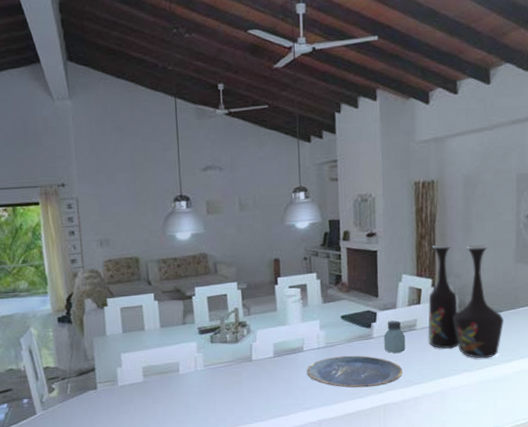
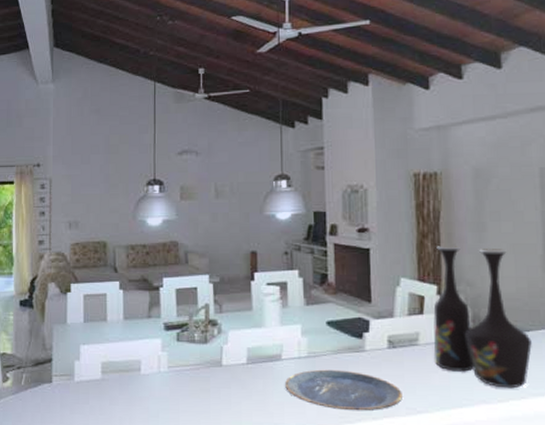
saltshaker: present [384,320,406,354] -> none [378,332,406,373]

